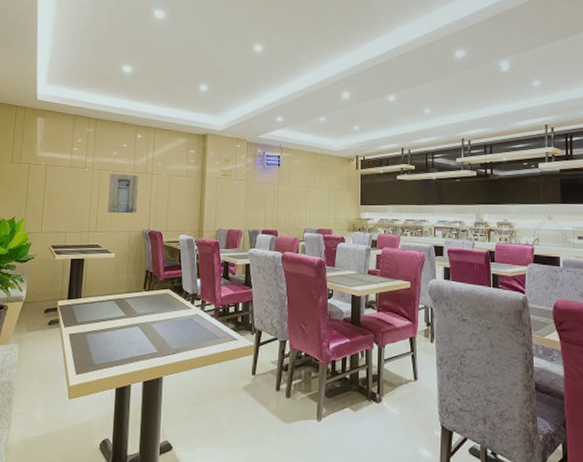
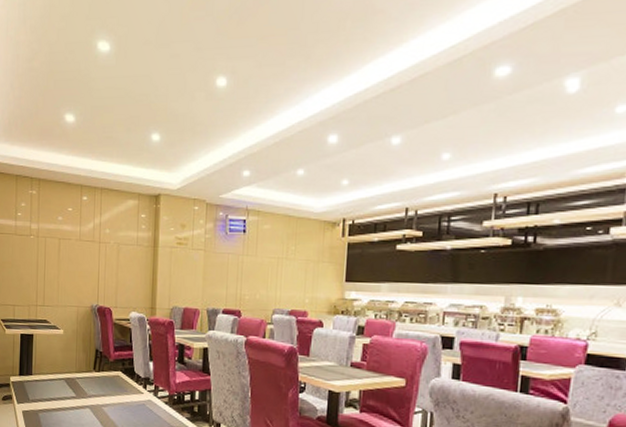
wall art: present [108,173,138,214] -> none [55,241,85,287]

